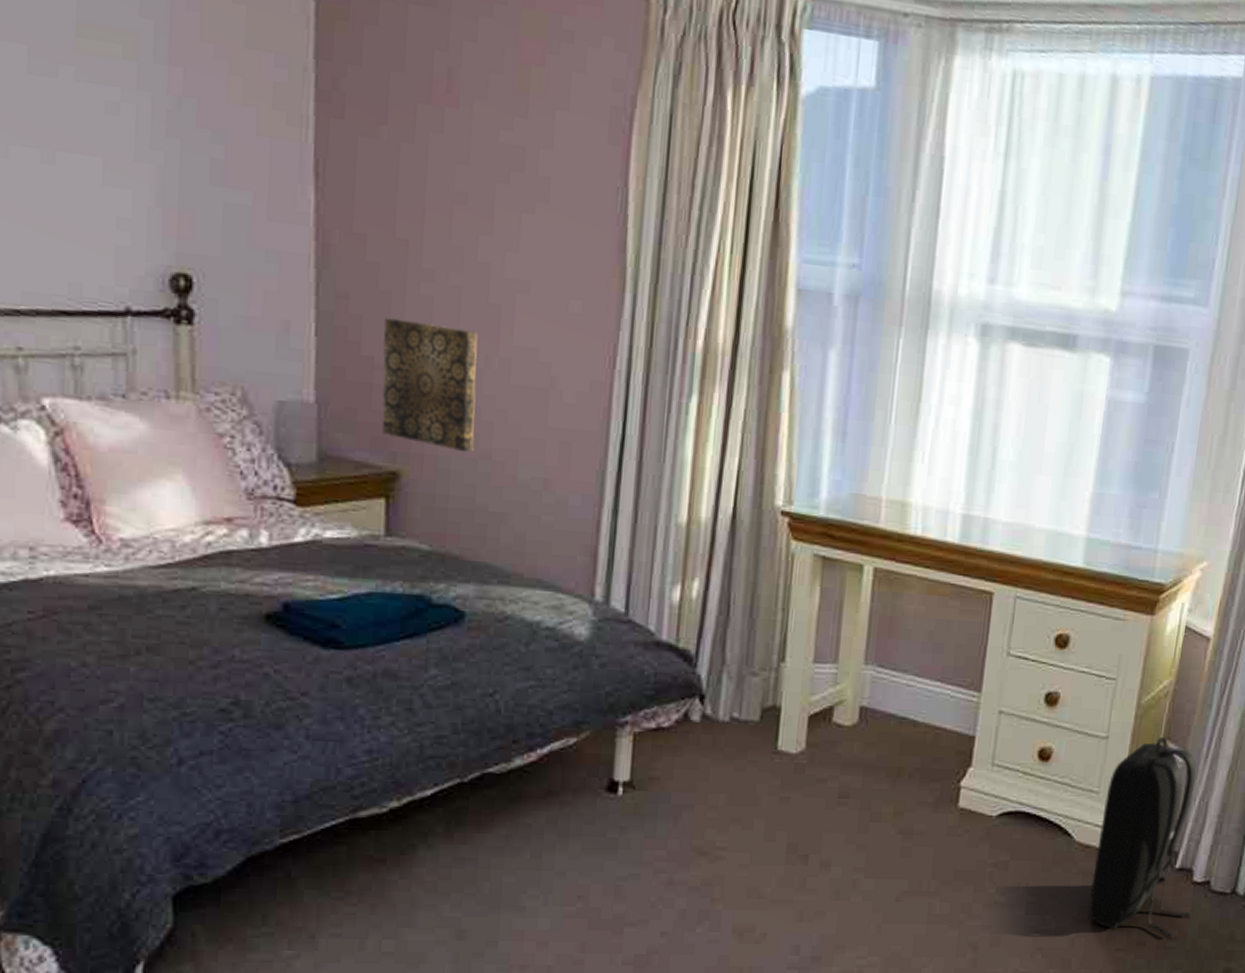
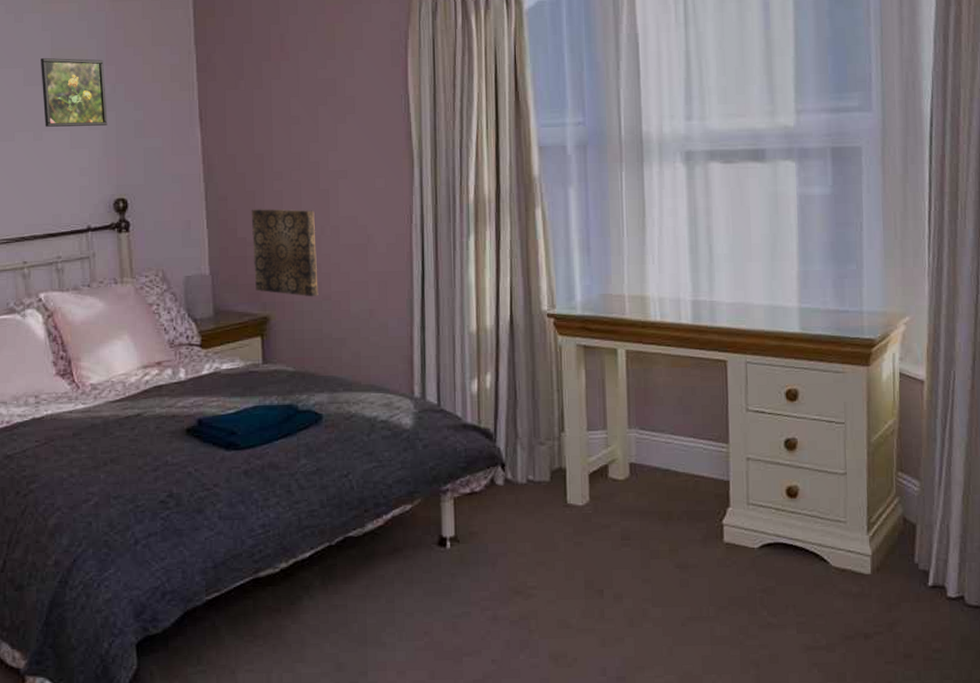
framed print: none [57,33,167,159] -> present [41,57,108,127]
backpack: present [1088,736,1197,937] -> none [852,469,950,650]

